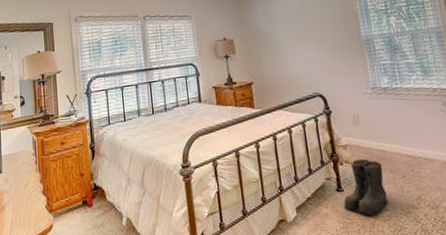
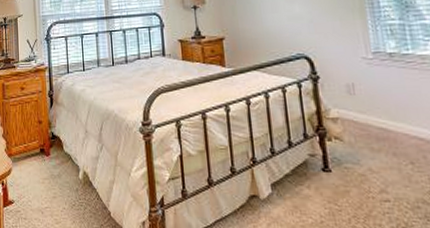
boots: present [343,159,389,216] -> none [330,137,391,205]

